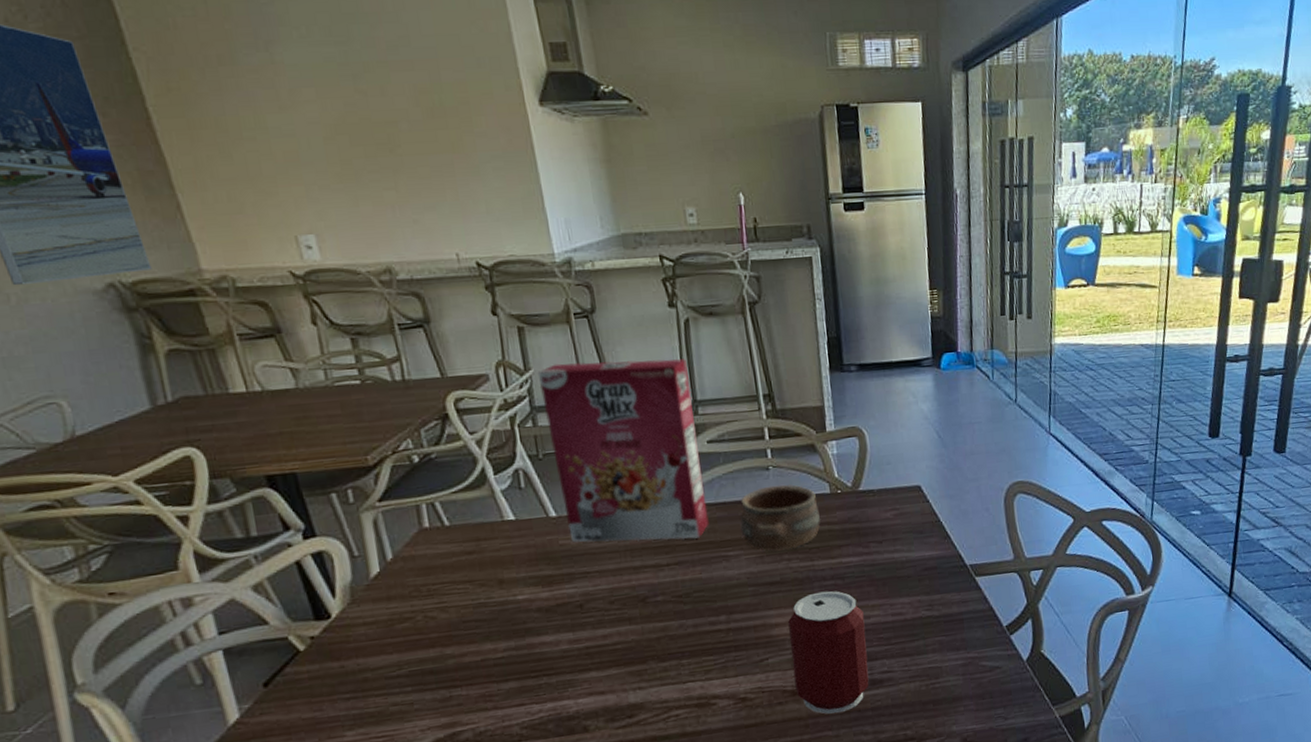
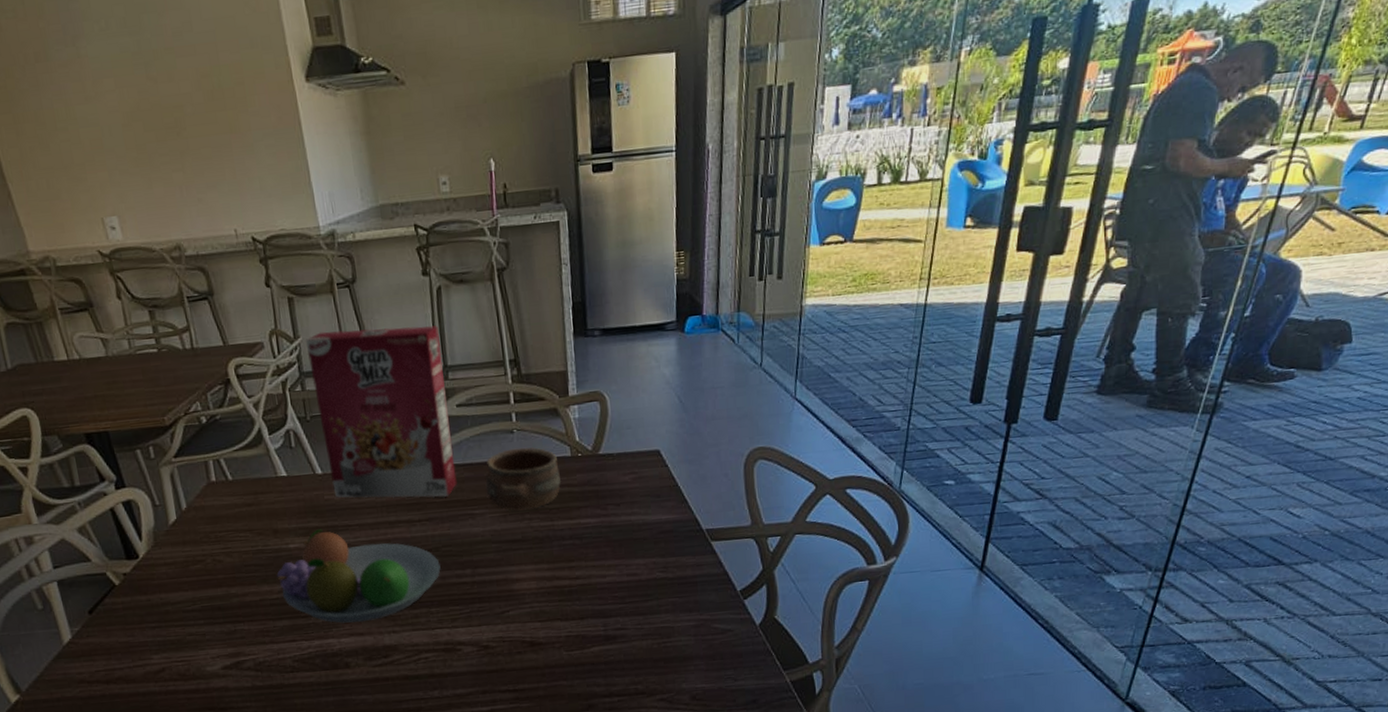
fruit bowl: none [502,577,692,682] -> present [277,529,441,623]
can: present [788,591,869,714] -> none [528,550,603,665]

